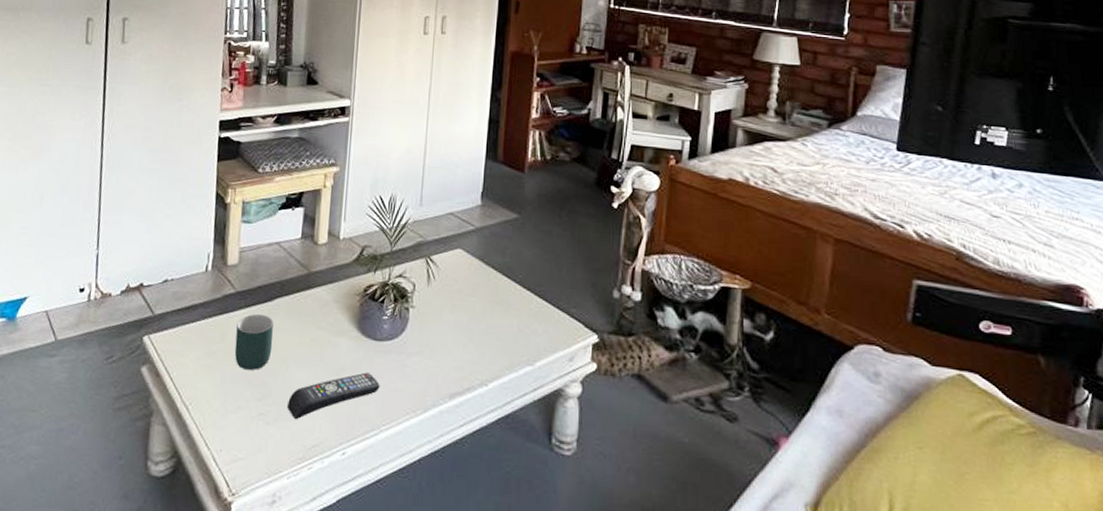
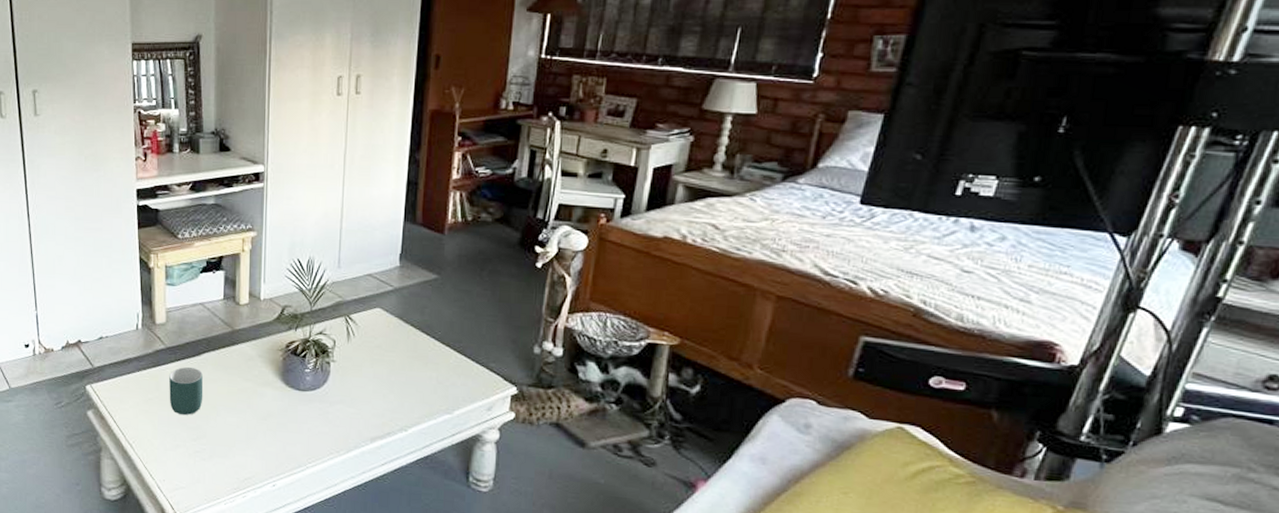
remote control: present [287,372,380,420] -> none [221,418,305,457]

